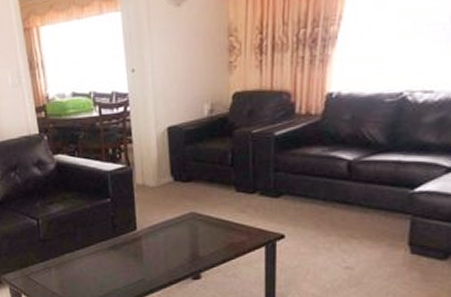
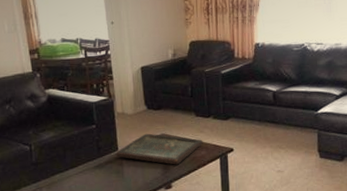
board game: none [133,211,244,251] -> present [115,133,203,165]

